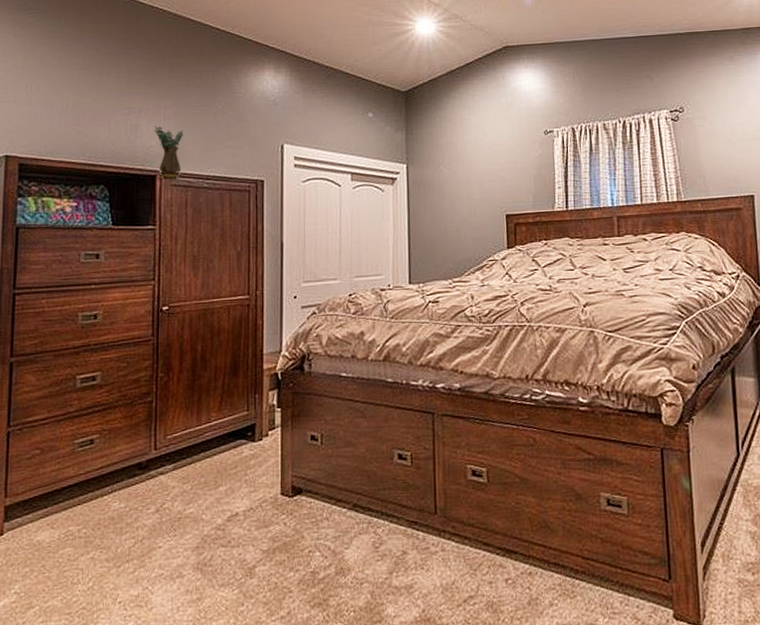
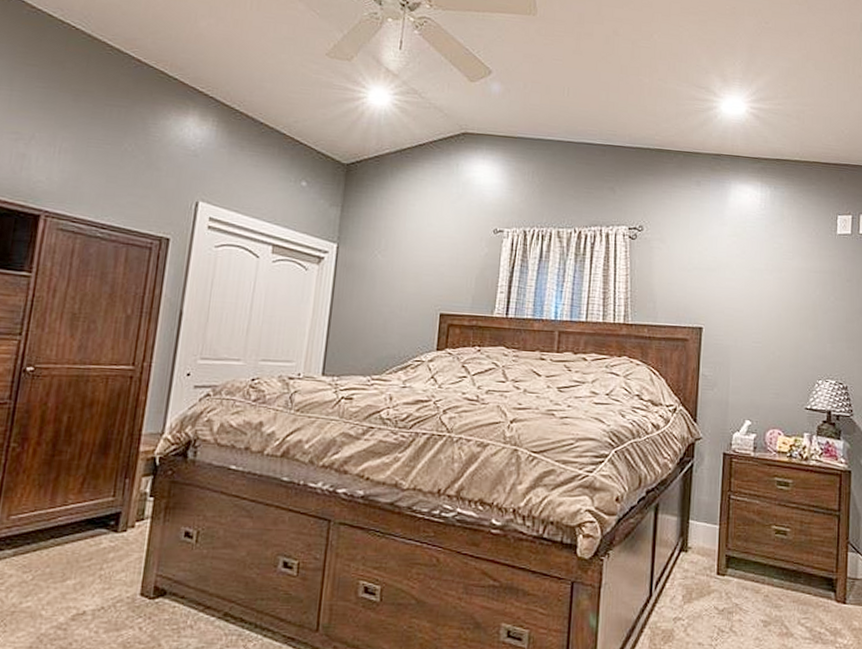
vase: present [154,126,183,180] -> none [44,158,80,223]

